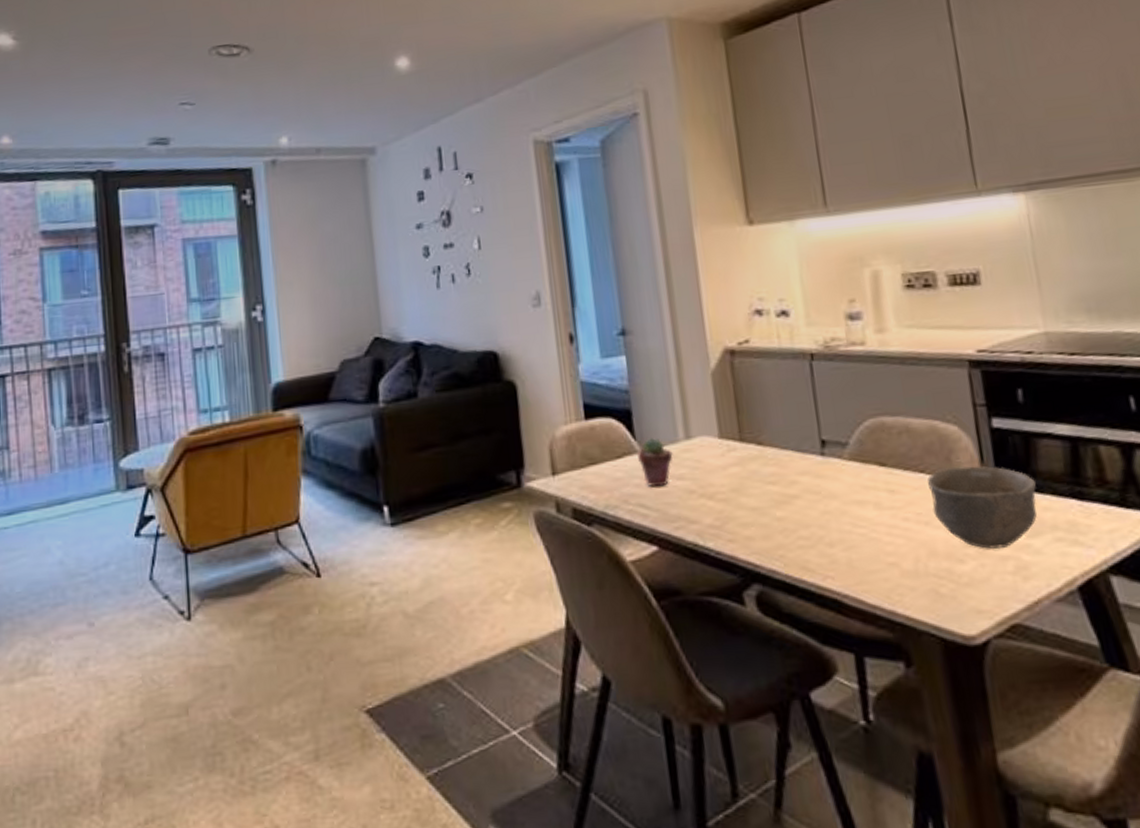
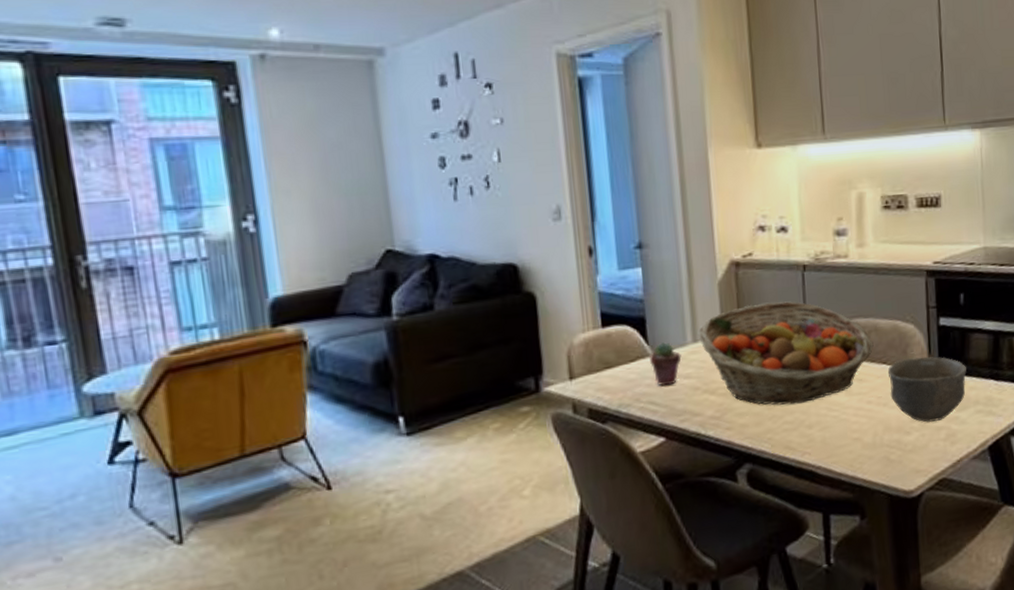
fruit basket: none [690,395,906,517] -> present [697,301,874,405]

